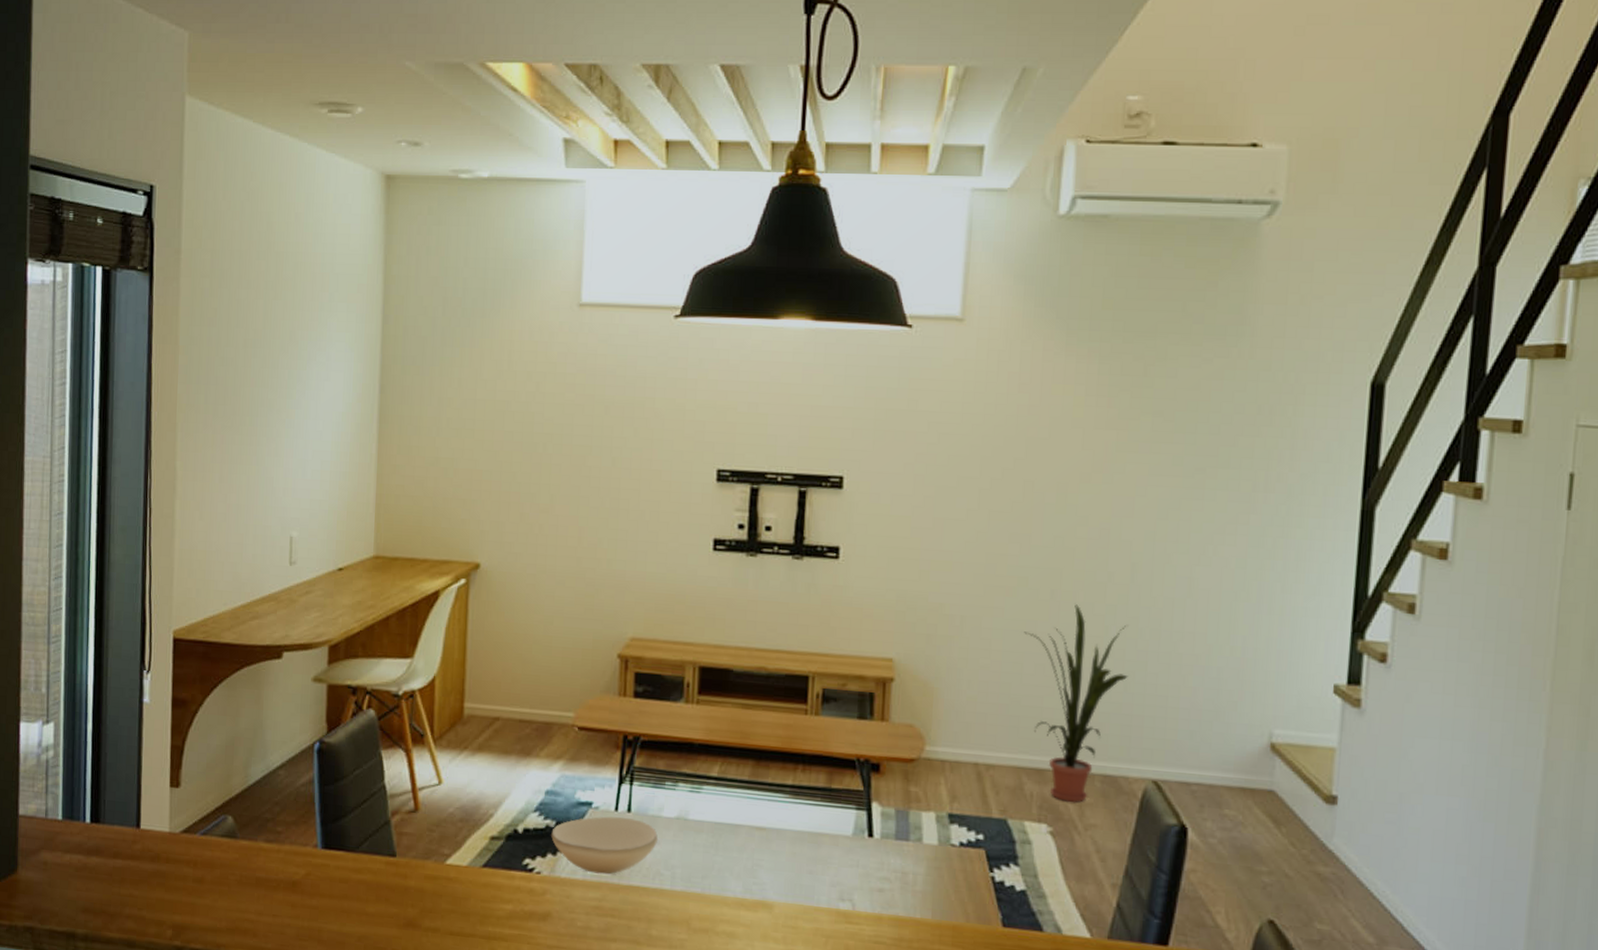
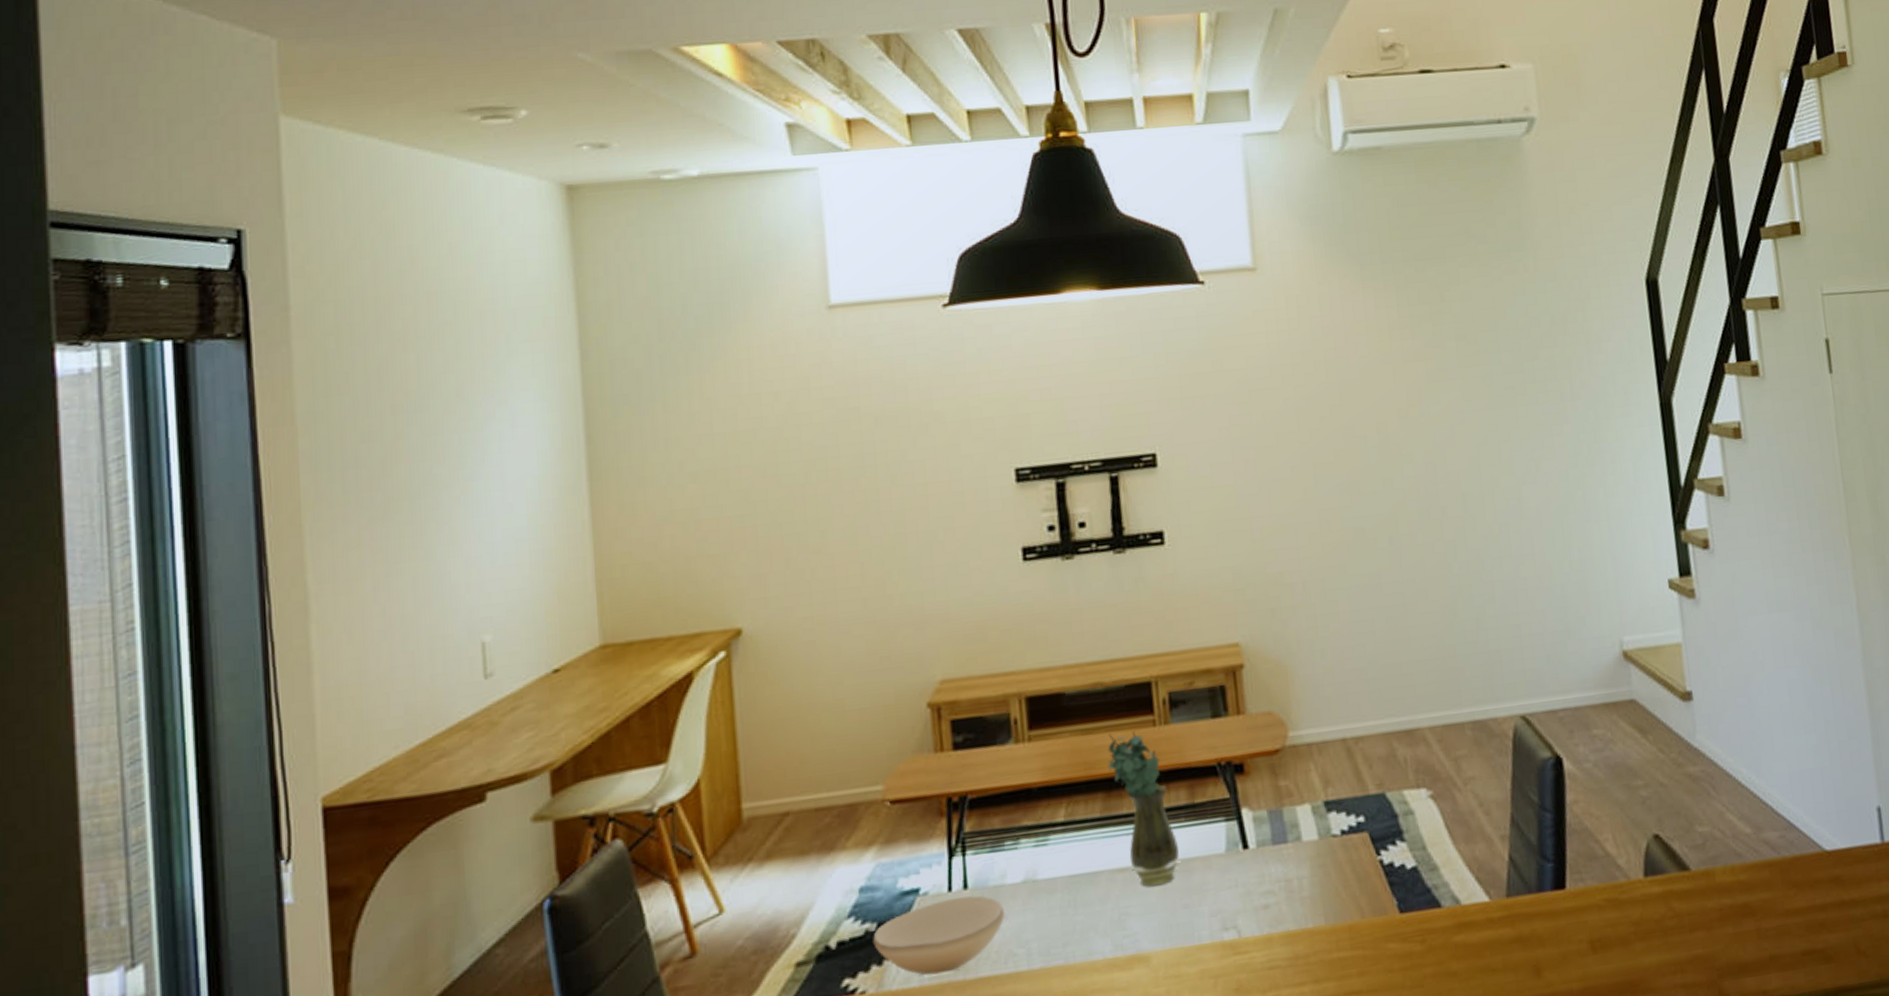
vase: none [760,712,811,849] -> present [1108,730,1179,887]
house plant: present [1024,604,1128,803] -> none [1369,547,1479,759]

